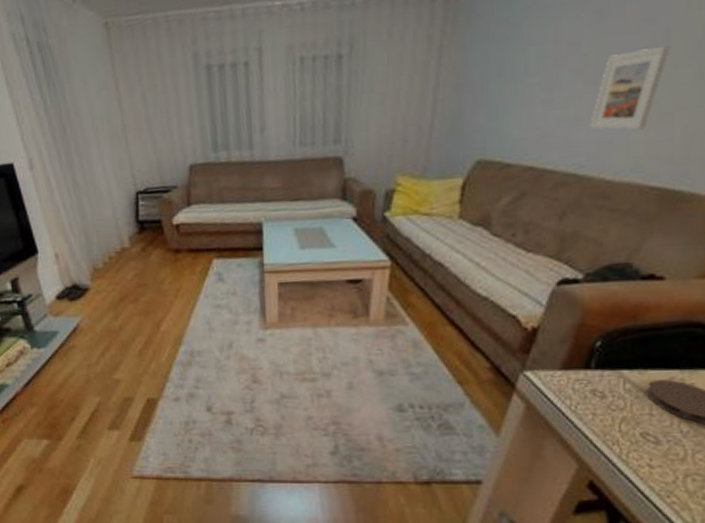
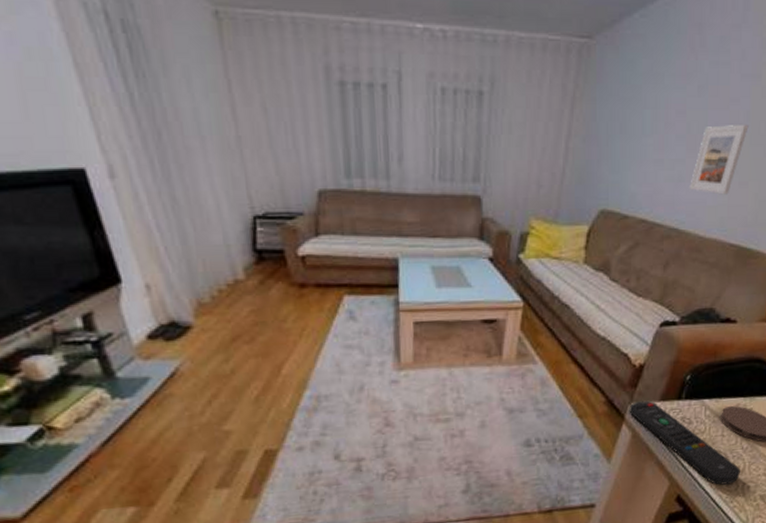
remote control: none [520,368,679,474] -> present [629,400,740,485]

